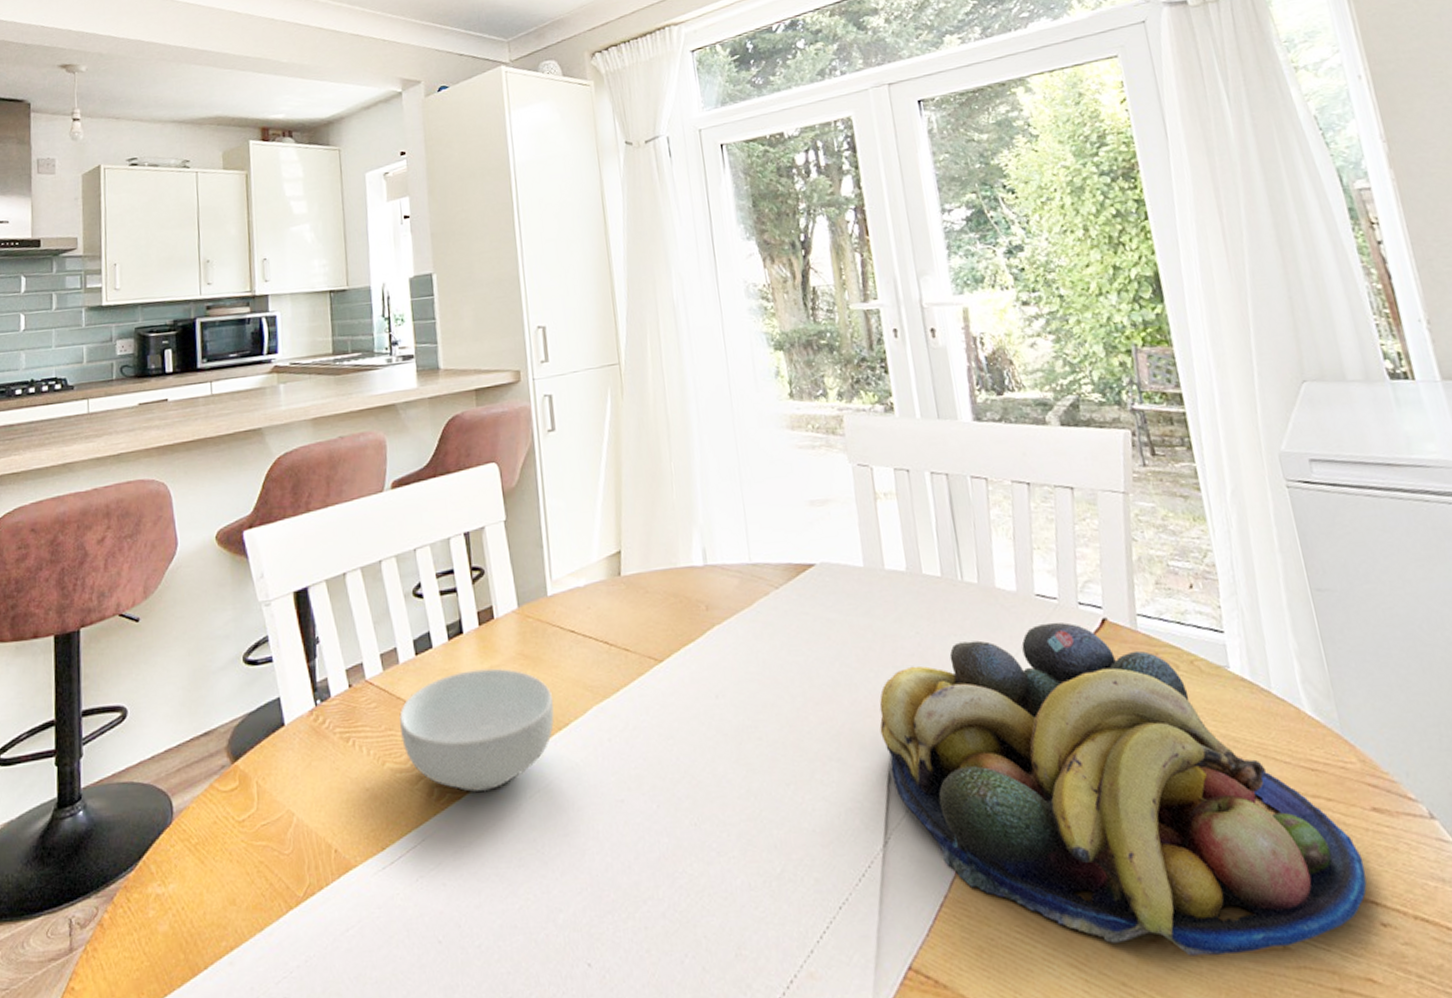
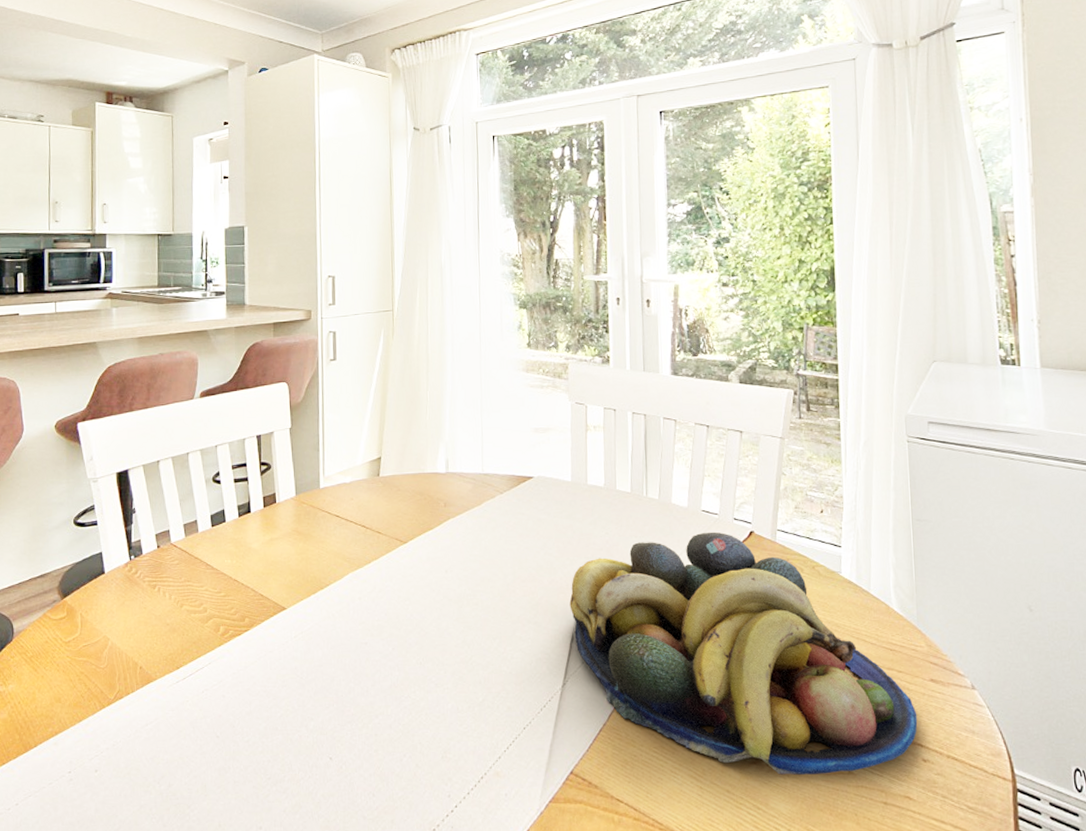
cereal bowl: present [399,668,554,792] -> none [196,540,319,631]

